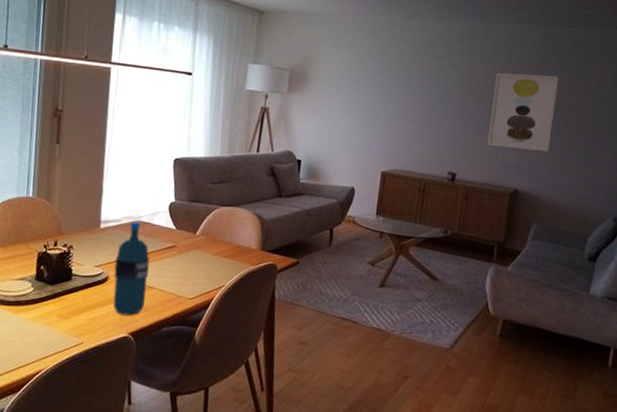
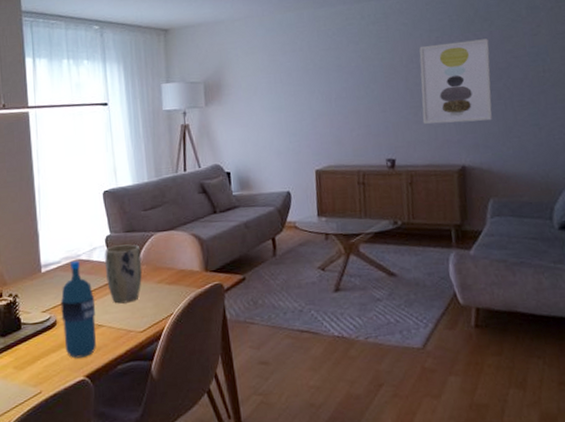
plant pot: none [164,213,203,270] -> present [105,244,143,304]

